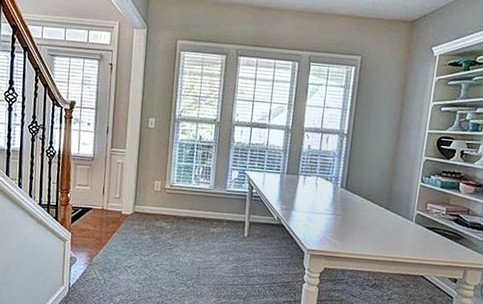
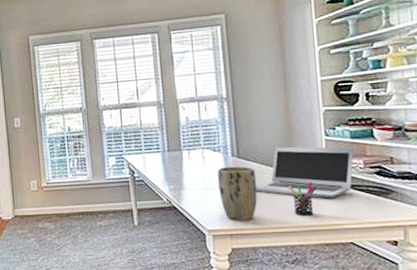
plant pot: none [323,195,358,246] -> present [218,166,257,221]
laptop: none [354,185,441,237] -> present [255,146,354,199]
pen holder: none [382,220,404,248] -> present [289,182,316,216]

